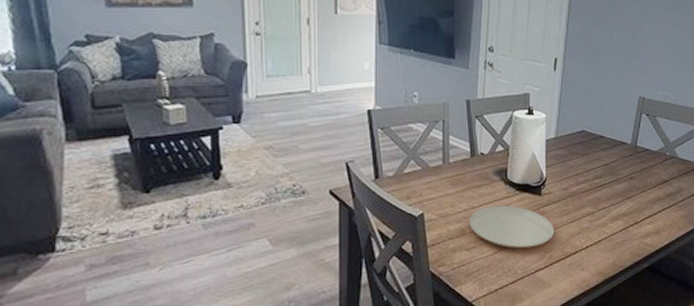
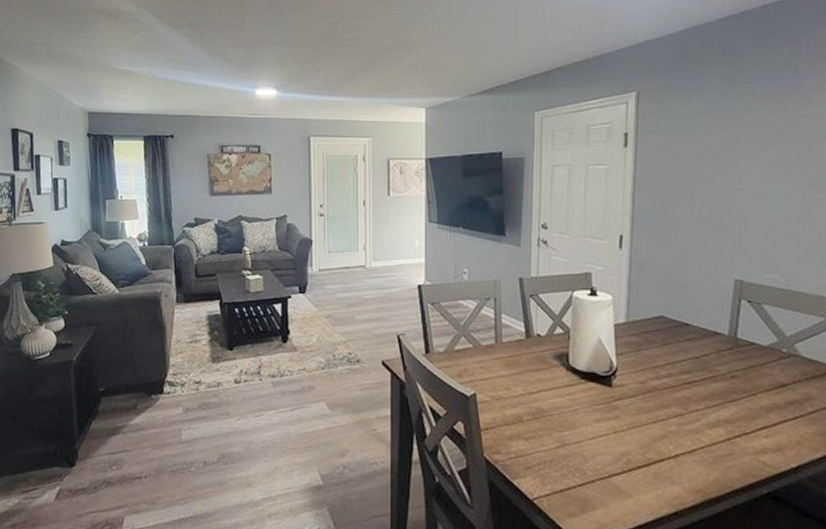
plate: present [468,205,555,249] -> none [526,393,632,447]

